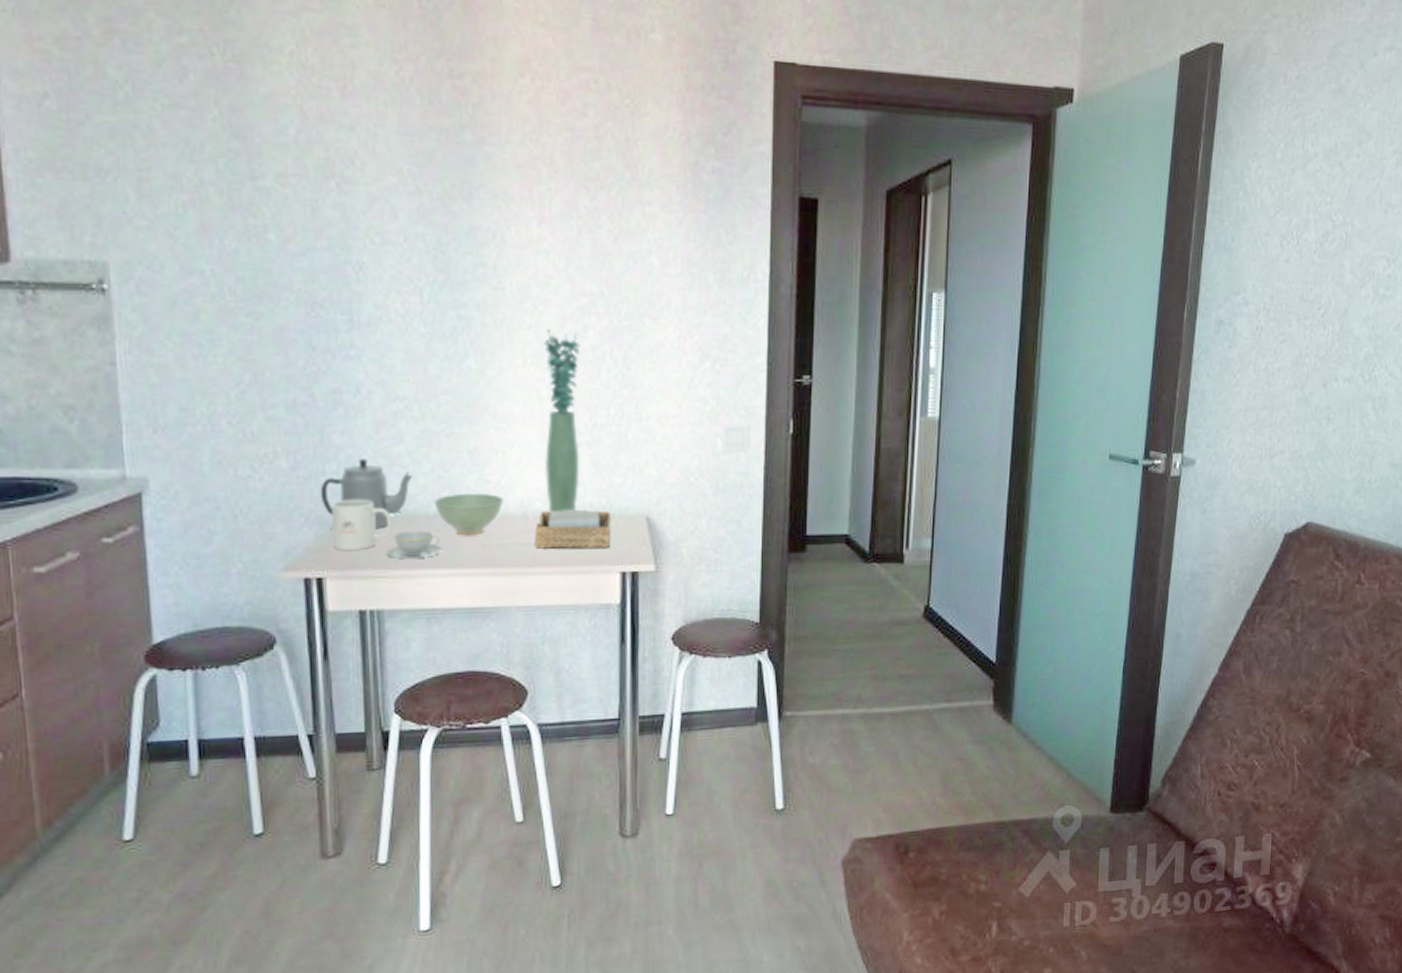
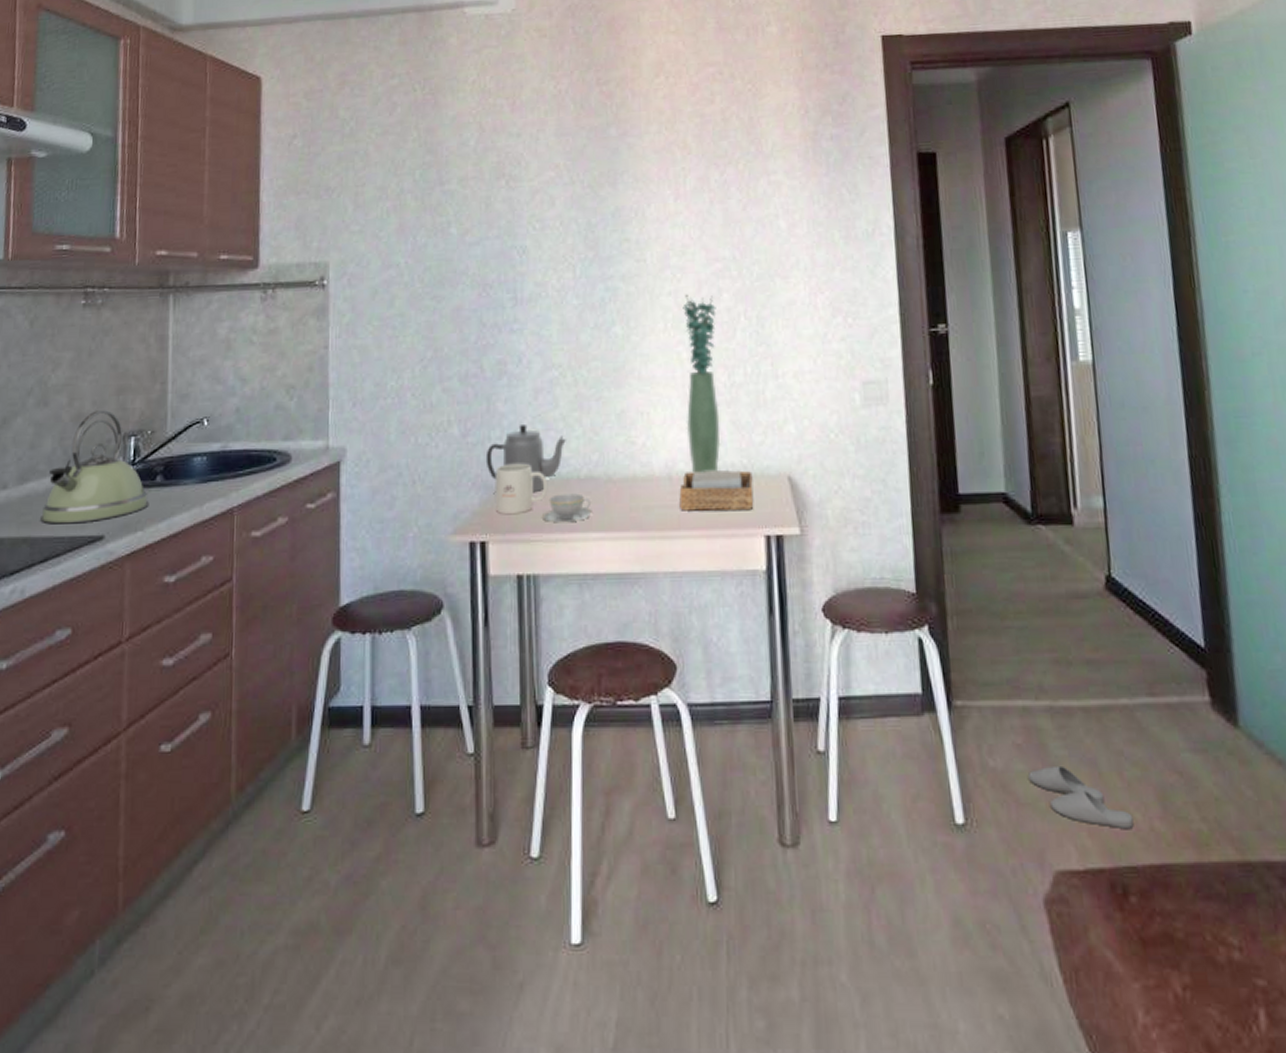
bowl: present [434,492,505,536] -> none [585,455,650,499]
slippers: none [841,759,920,805] -> present [1028,765,1134,830]

